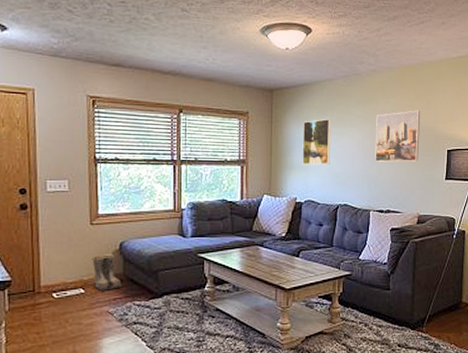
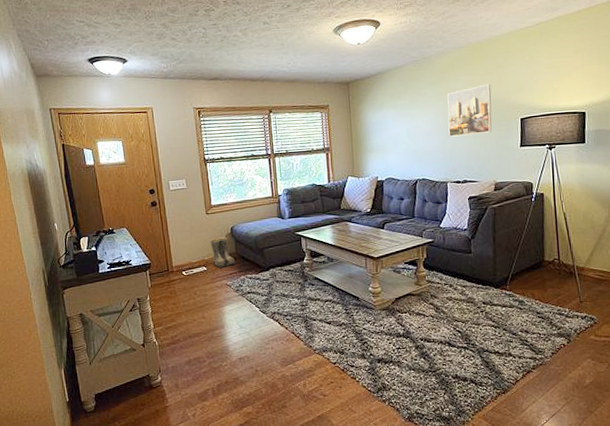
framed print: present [302,118,331,165] -> none [379,102,406,147]

